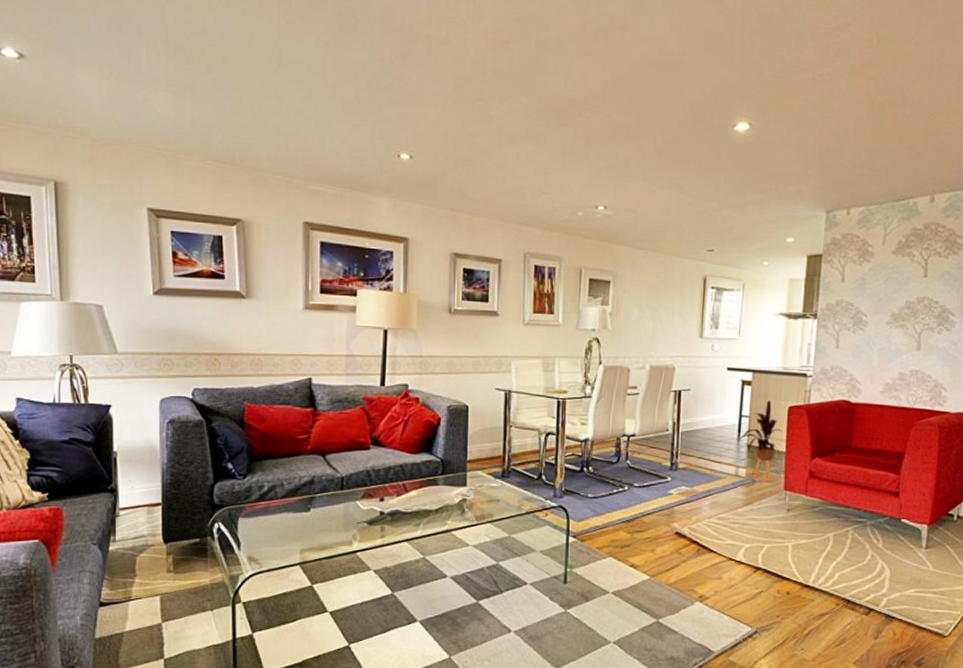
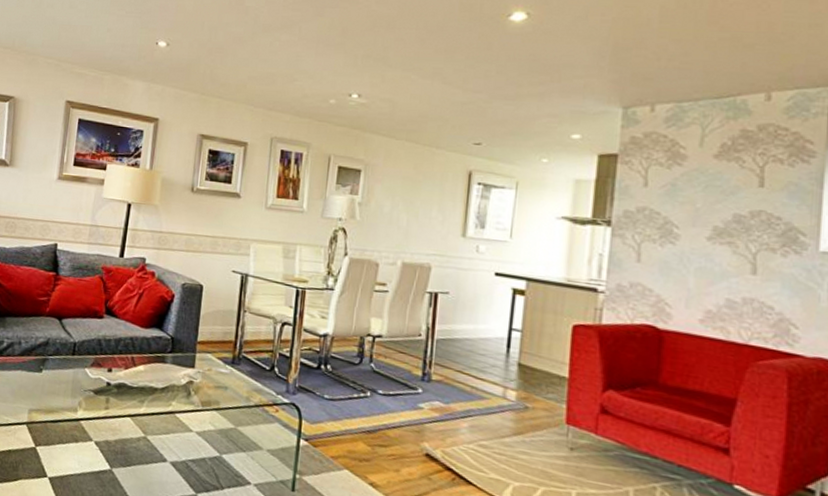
house plant: present [736,400,783,481] -> none [505,314,565,411]

